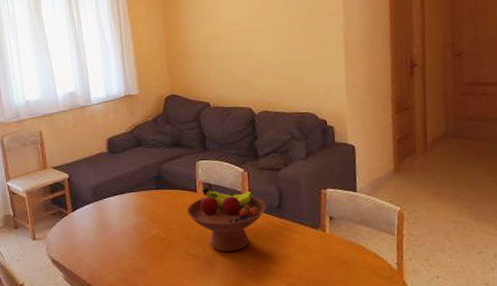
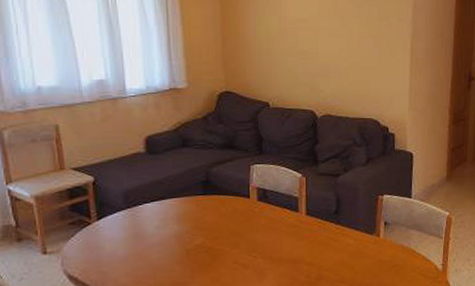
fruit bowl: present [186,187,266,252] -> none [237,192,323,260]

